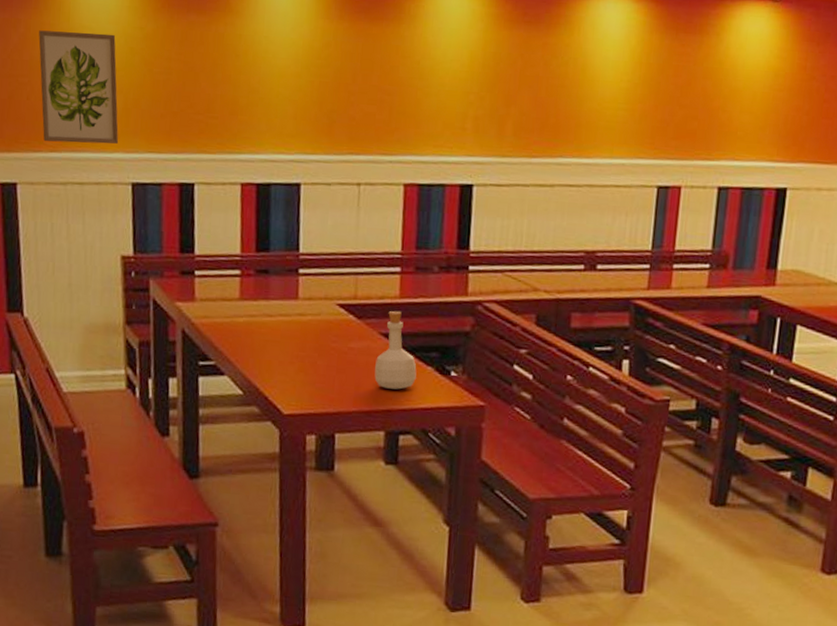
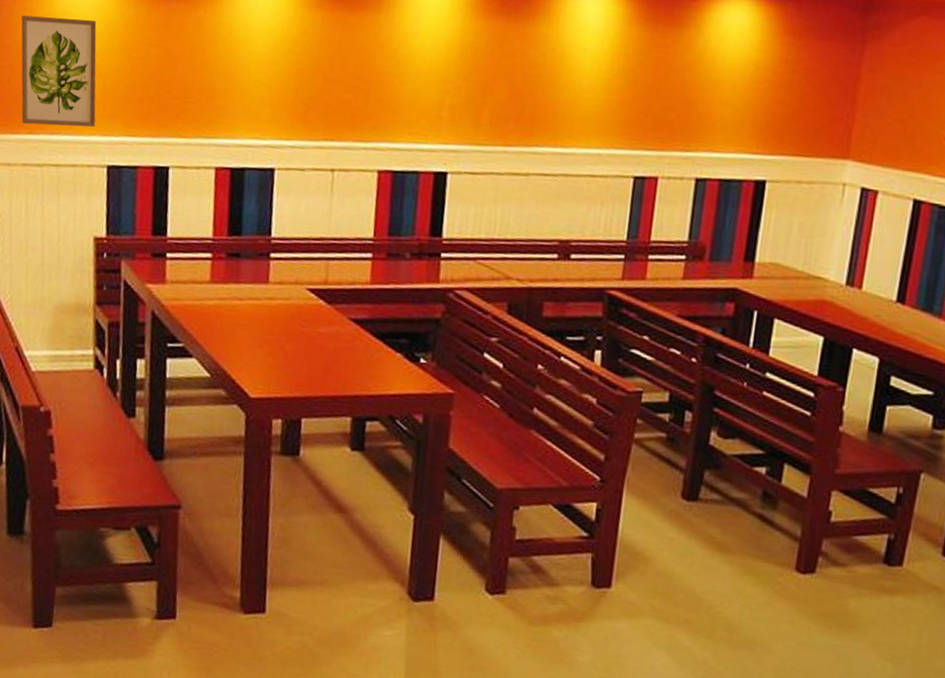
bottle: present [374,310,417,390] -> none [343,296,386,376]

